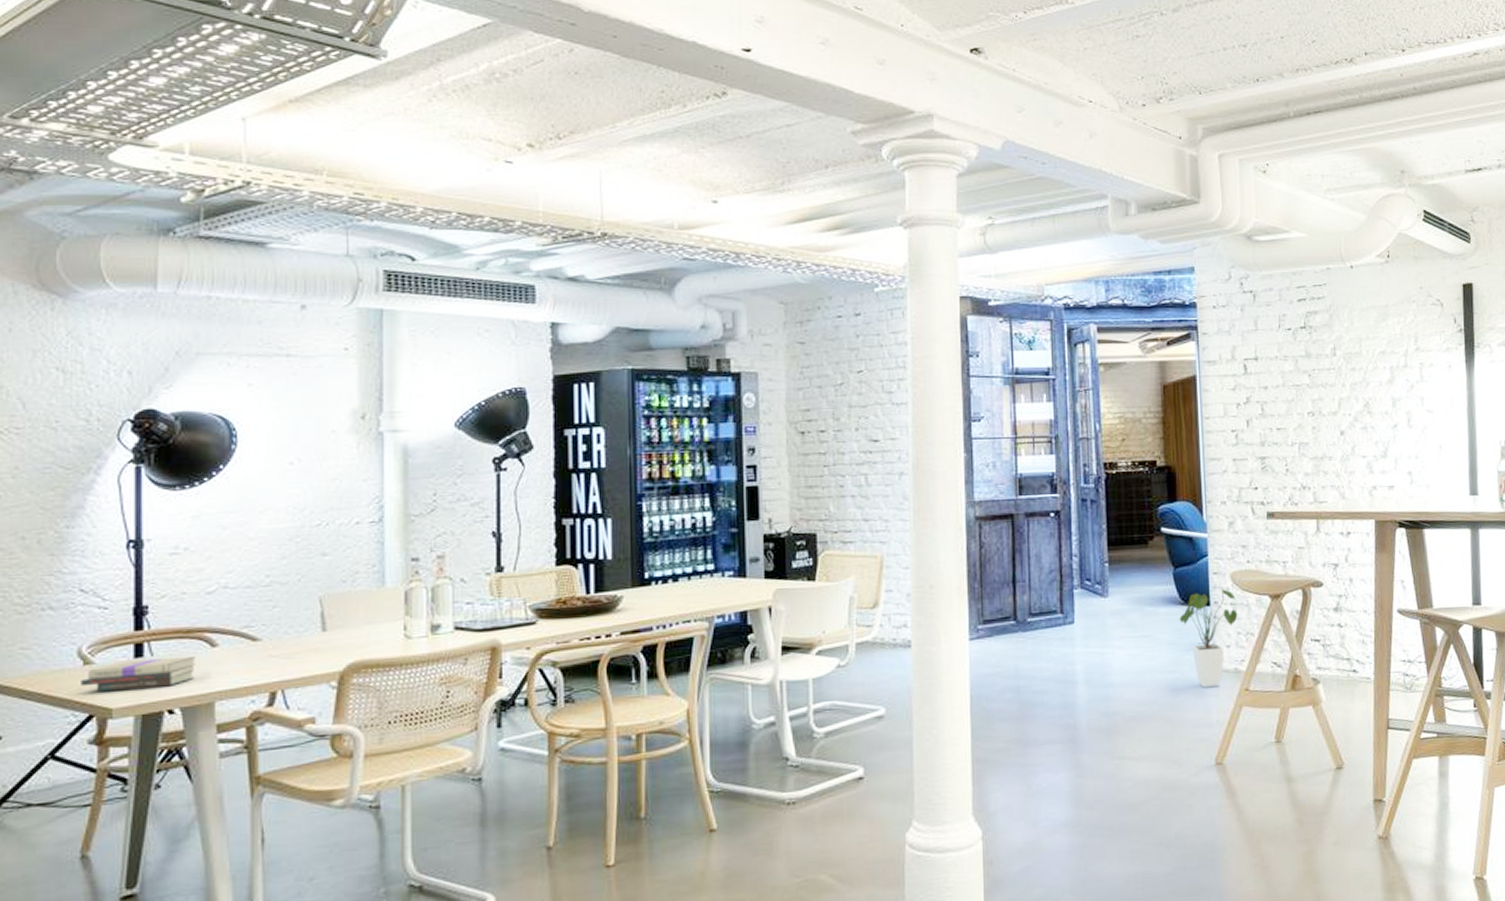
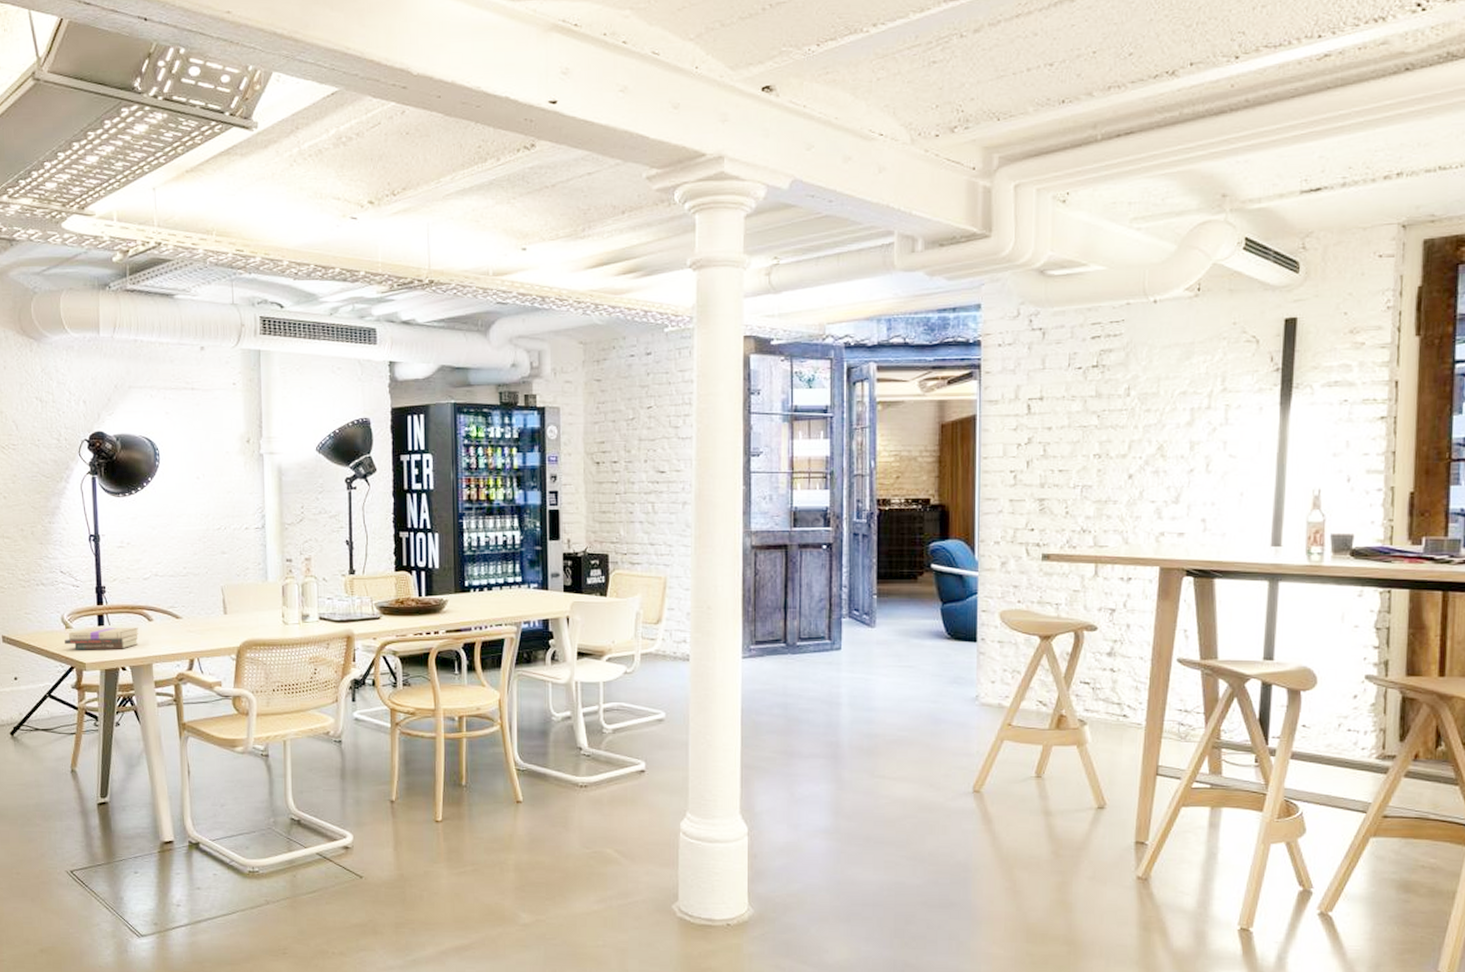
house plant: present [1179,587,1238,688] -> none [944,625,1005,720]

